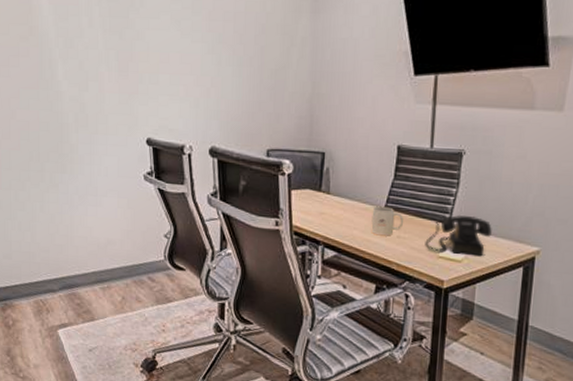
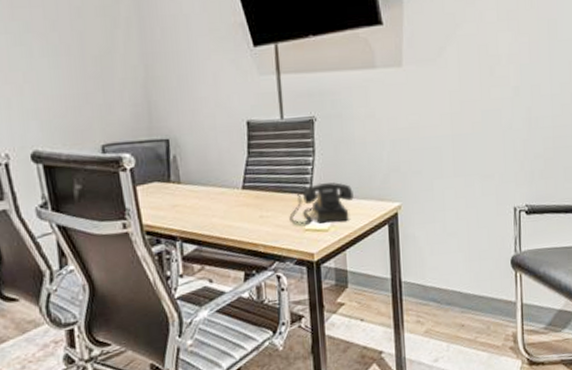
mug: present [371,206,403,236] -> none [229,187,264,219]

